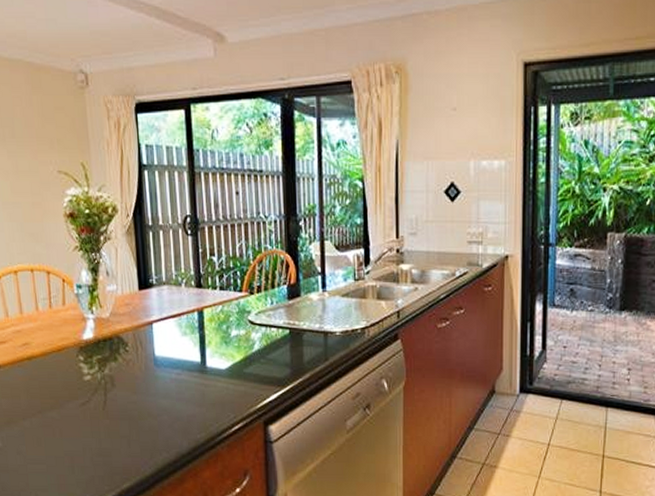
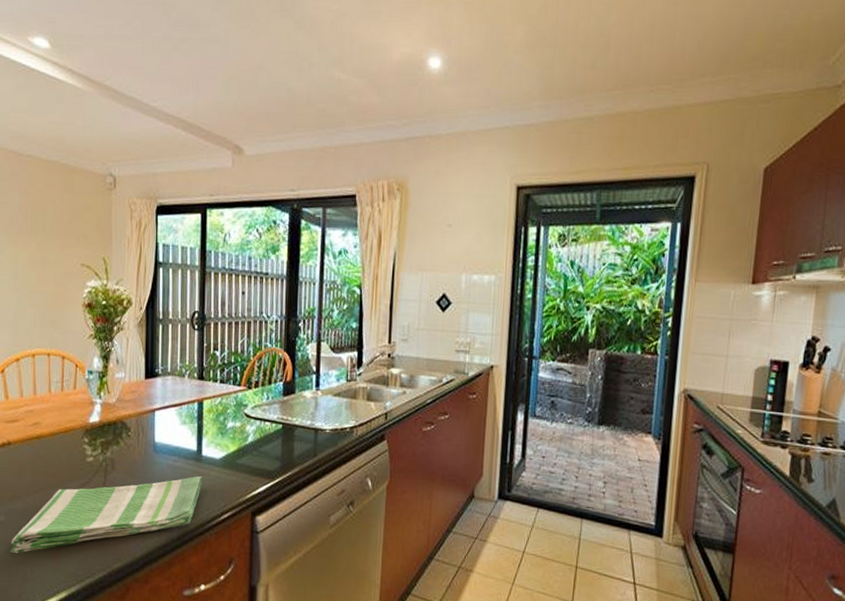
dish towel: none [11,388,210,479] -> present [10,476,203,553]

